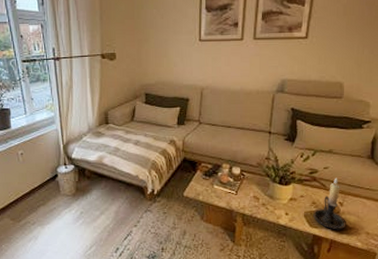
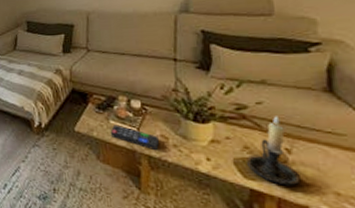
remote control: none [213,189,251,210] -> present [110,124,159,151]

